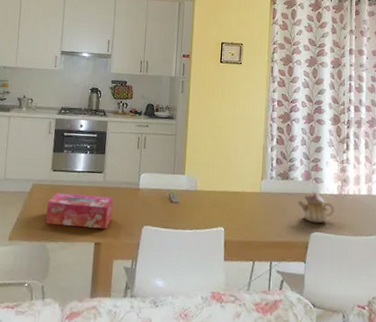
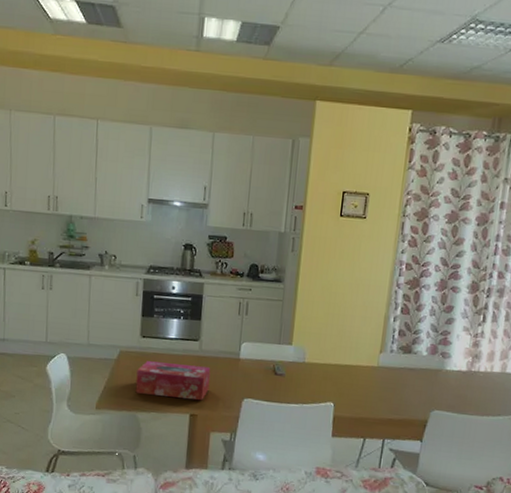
teapot: present [298,190,334,224] -> none [419,366,461,402]

